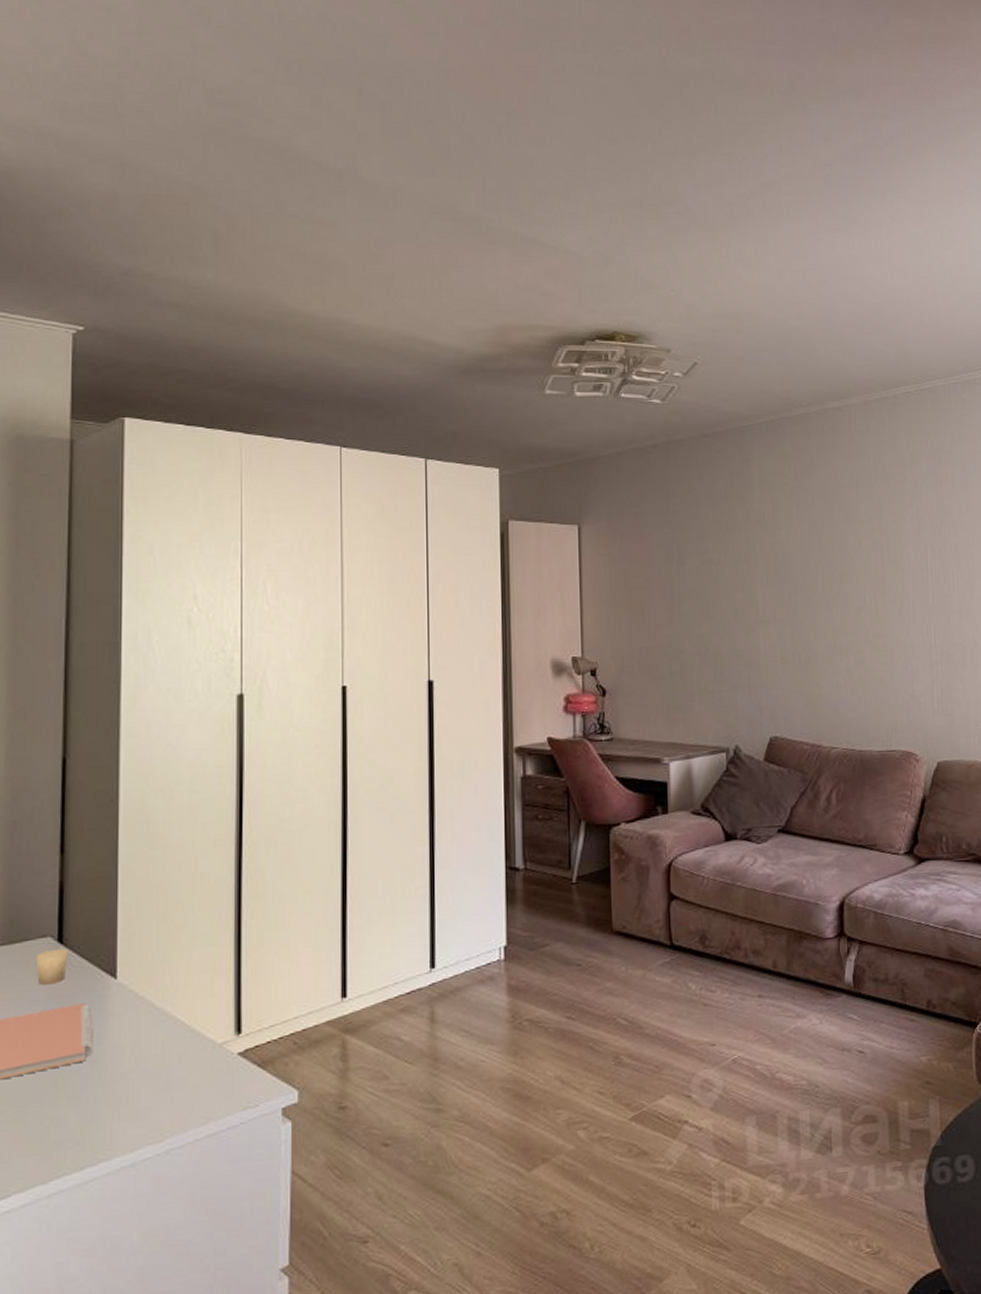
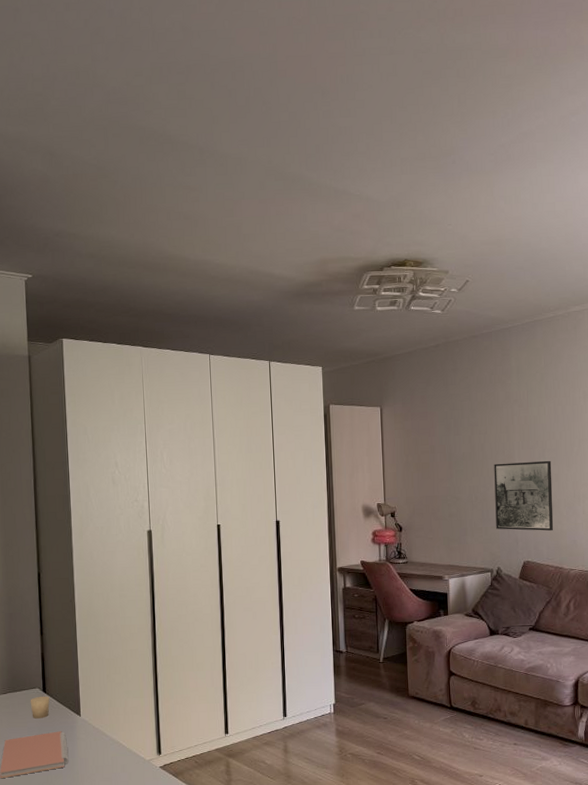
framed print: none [730,600,809,696] -> present [494,460,554,531]

